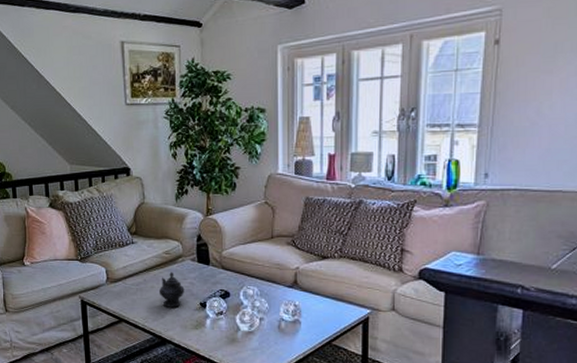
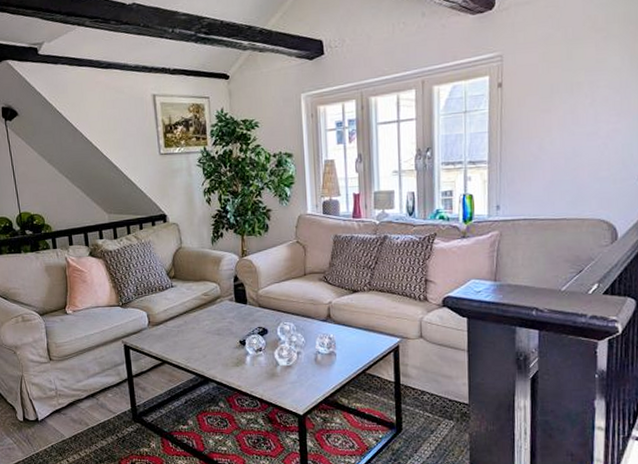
teapot: present [158,272,185,307] -> none [199,313,224,347]

